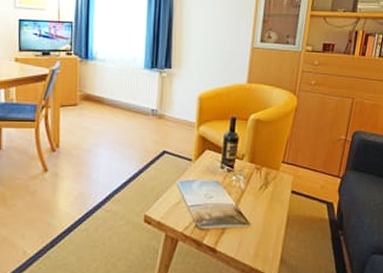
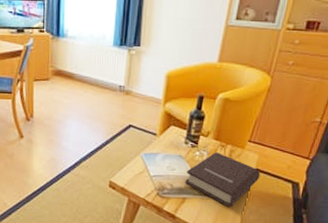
book: none [223,176,297,235] -> present [185,152,261,207]

